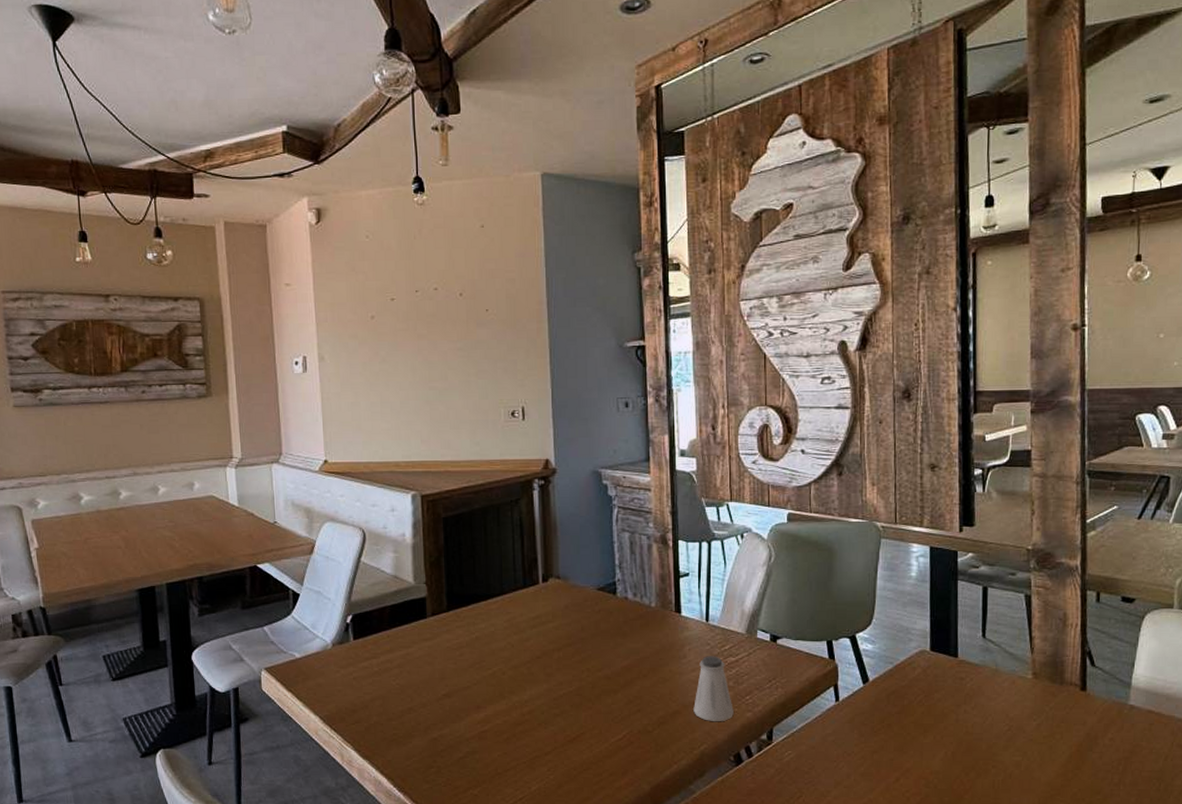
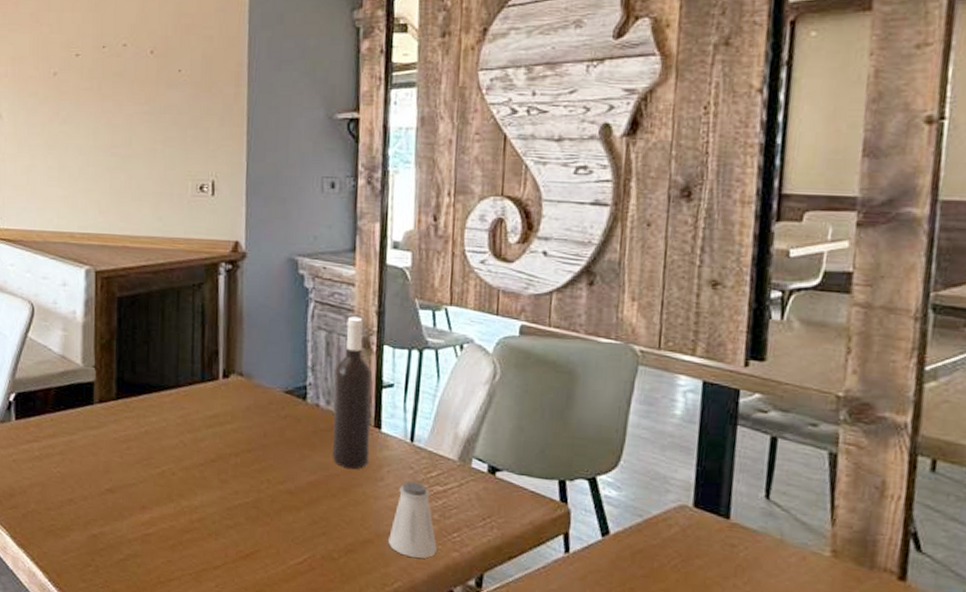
wine bottle: none [639,518,673,651] -> present [332,316,372,470]

